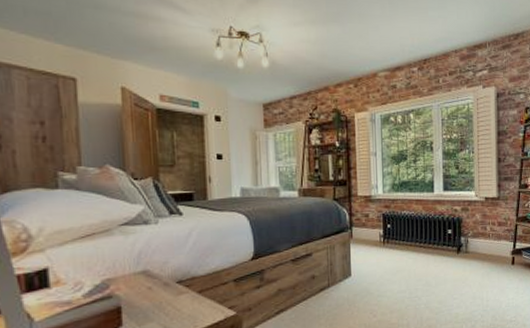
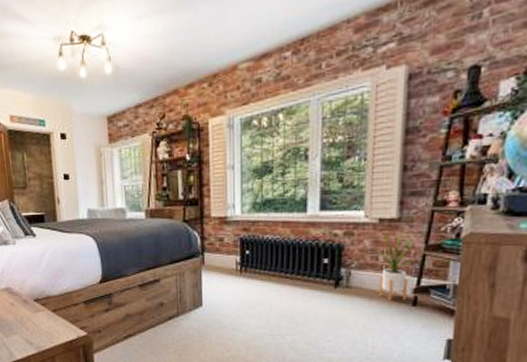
house plant: none [483,206,511,262] -> present [375,229,415,301]

